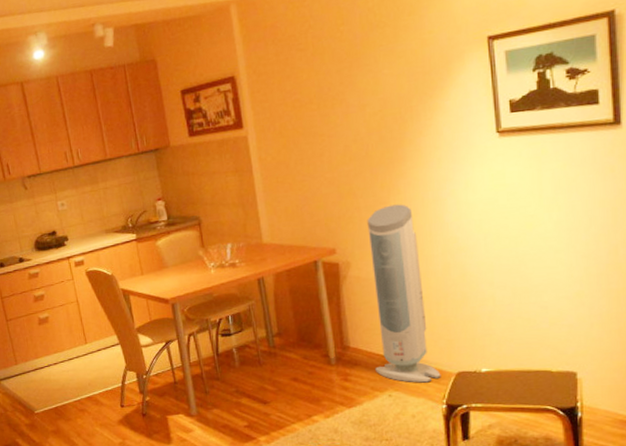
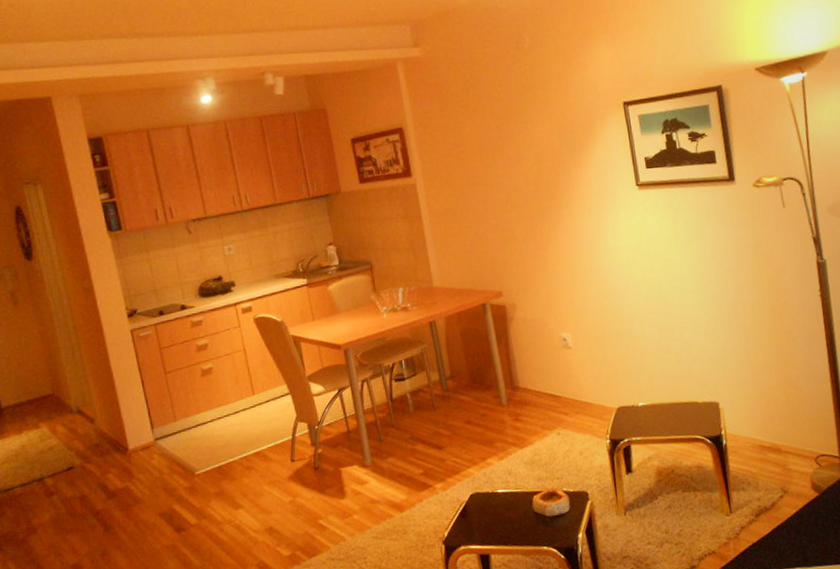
air purifier: present [367,204,441,383] -> none [529,249,604,420]

